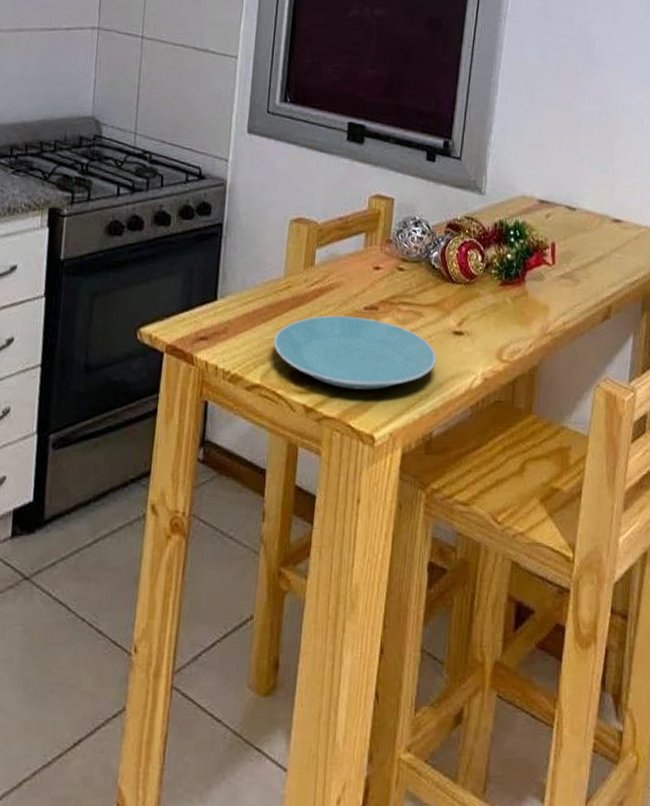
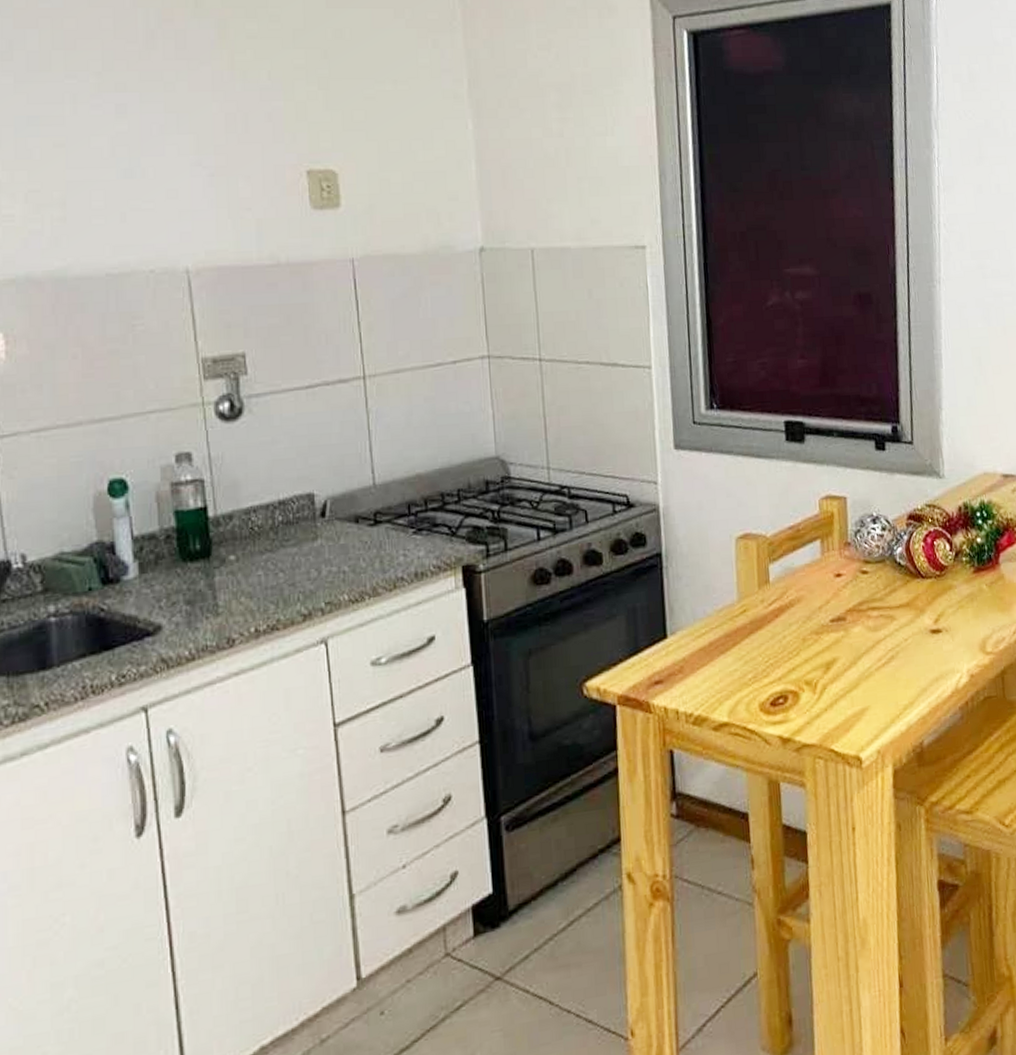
plate: present [273,315,437,390] -> none [736,631,917,711]

